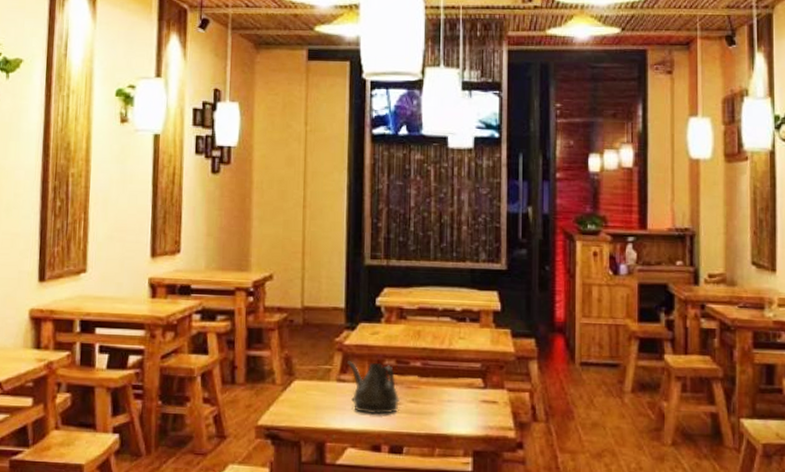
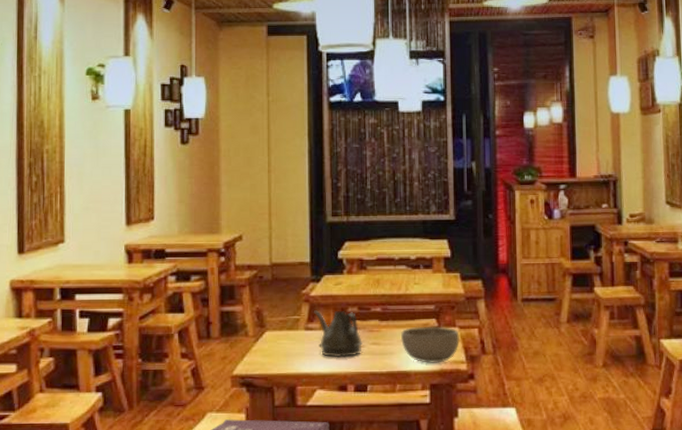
bowl: none [441,385,508,428] -> present [400,326,459,363]

